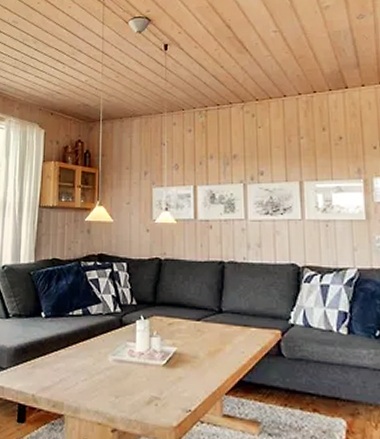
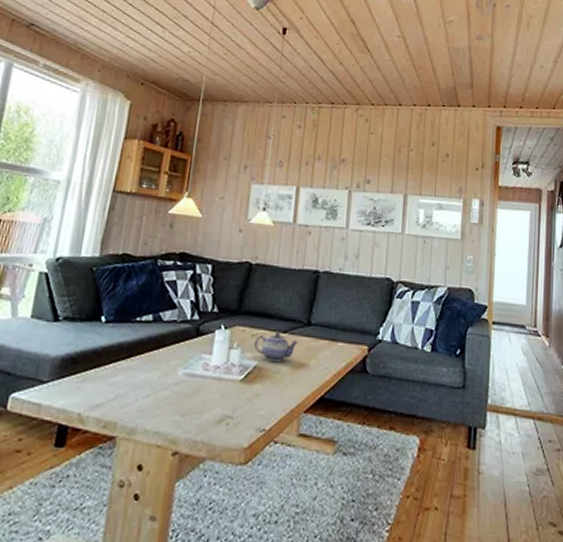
teapot: none [172,320,212,349] -> present [254,331,298,363]

